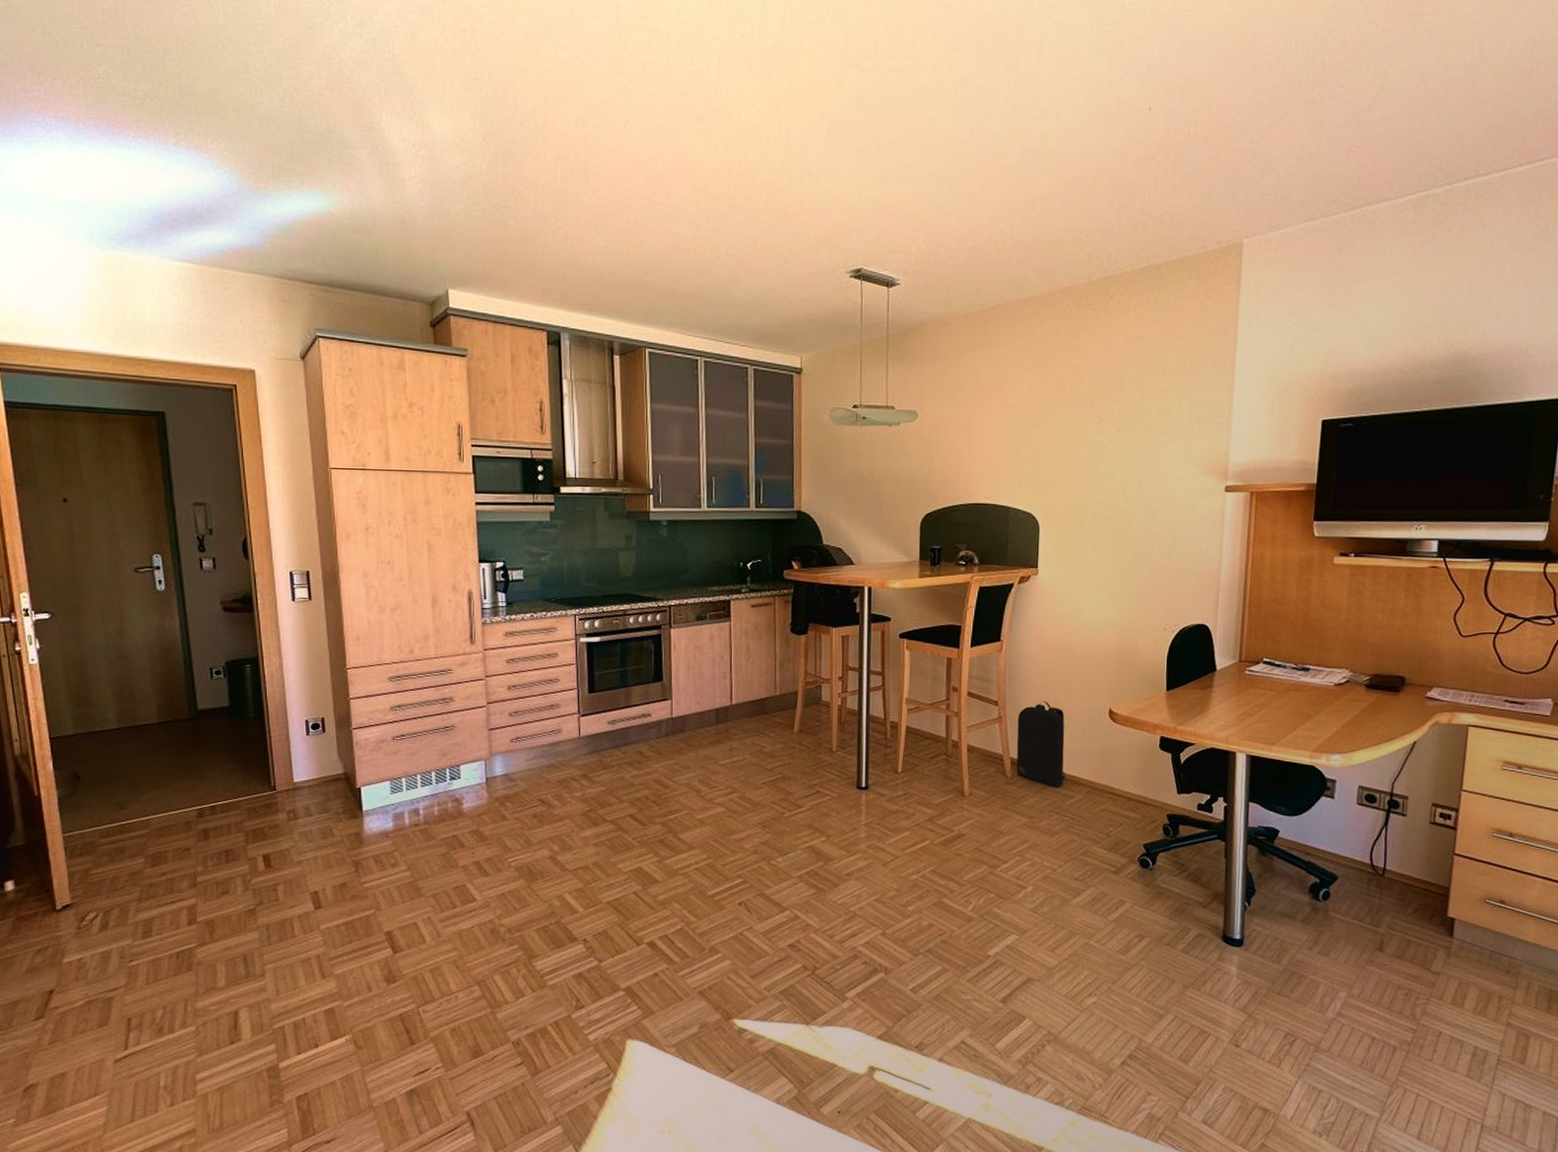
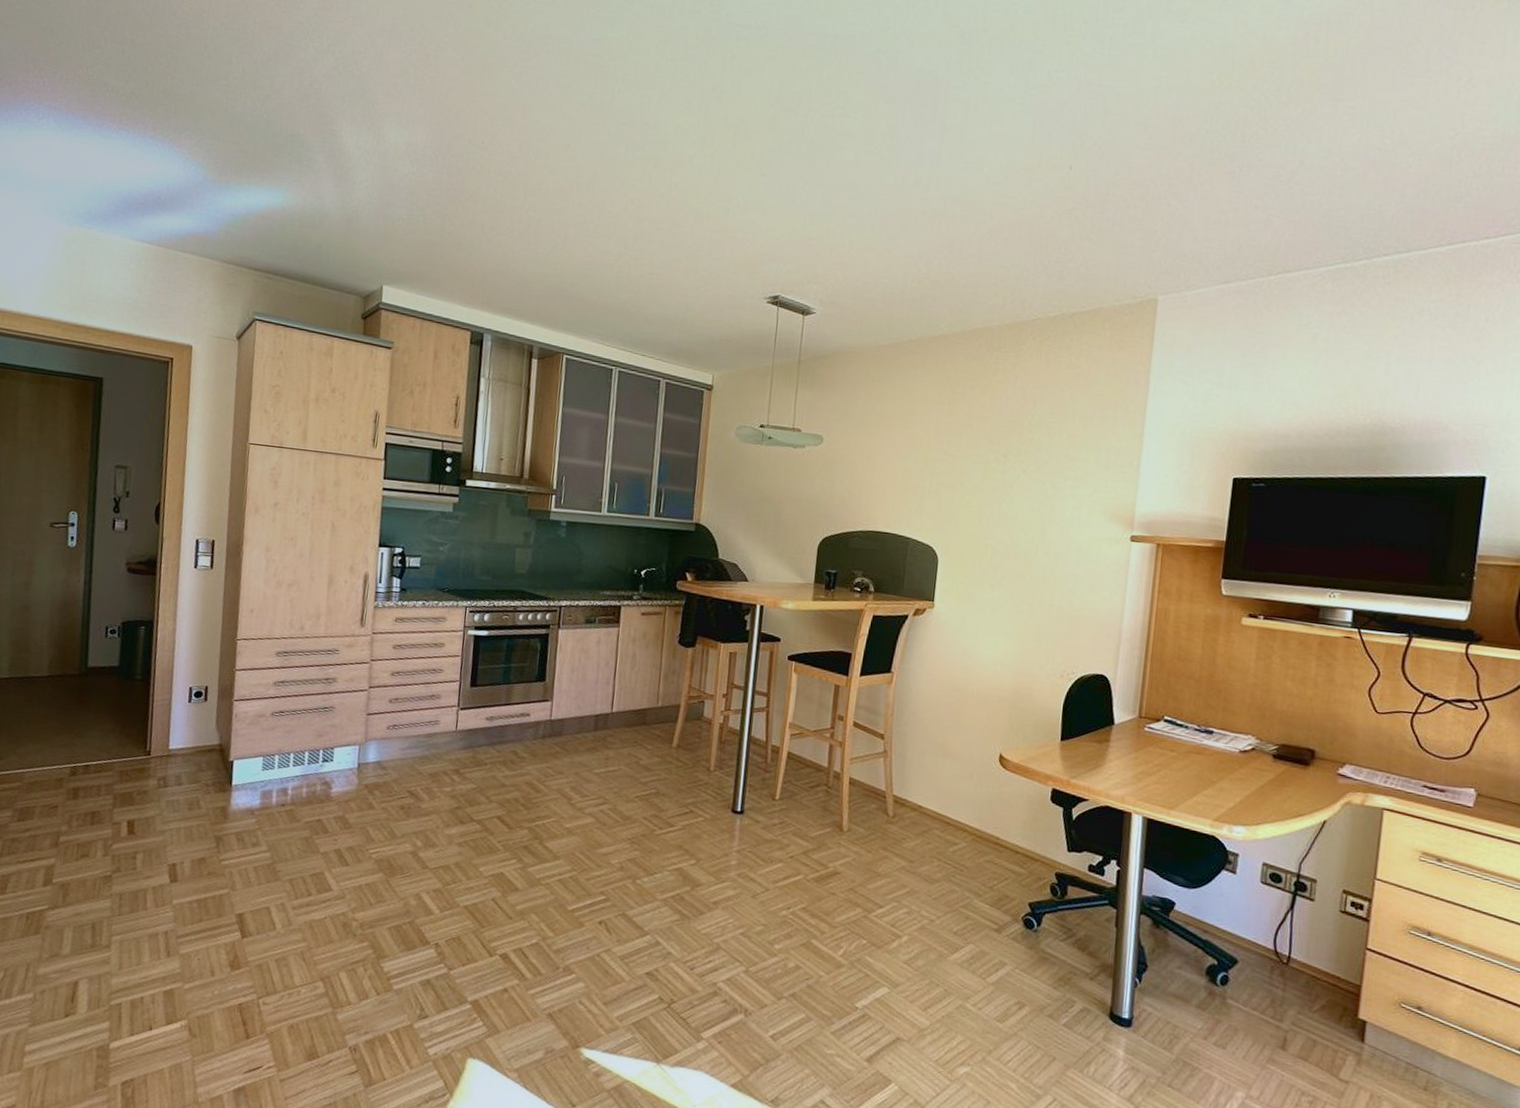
backpack: present [1016,701,1066,787] -> none [898,739,953,832]

